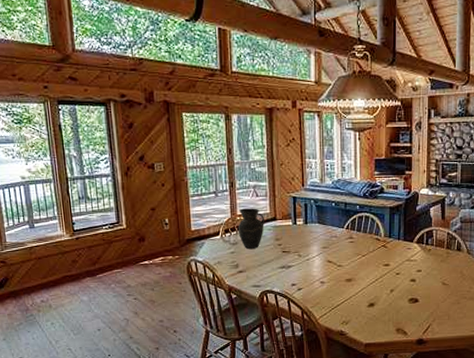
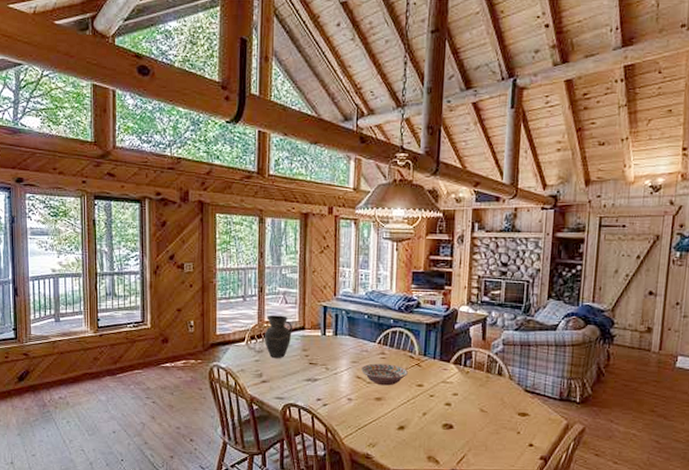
decorative bowl: none [332,247,375,268] -> present [361,363,408,386]

